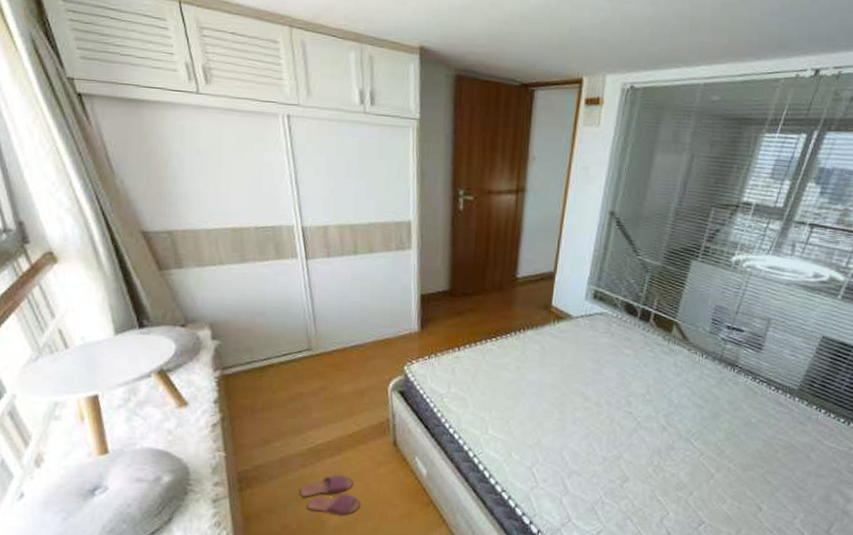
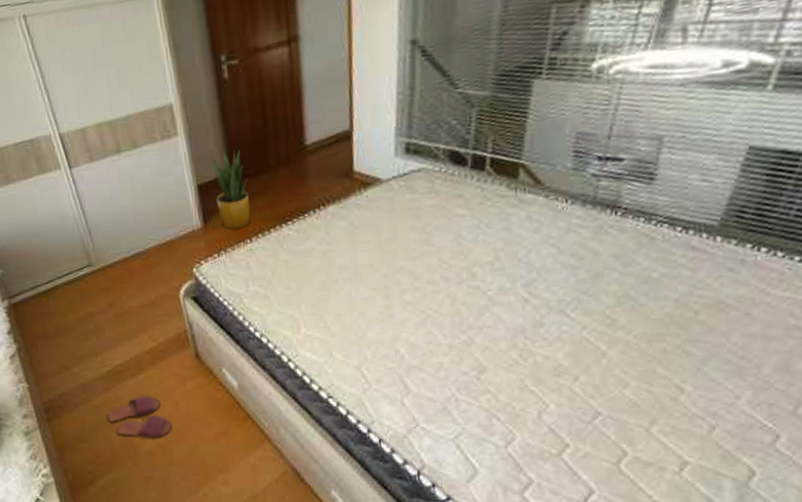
planter: none [435,269,465,338] -> present [210,150,251,229]

